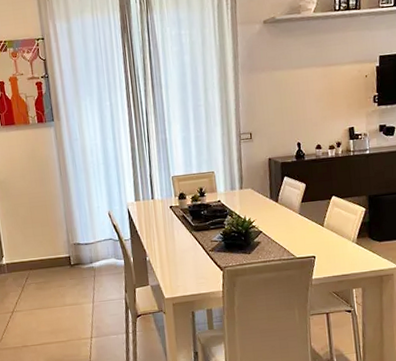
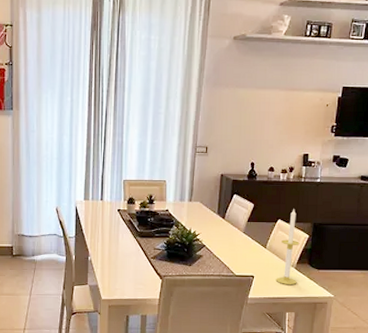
candle: none [337,184,360,261] -> present [275,209,300,284]

